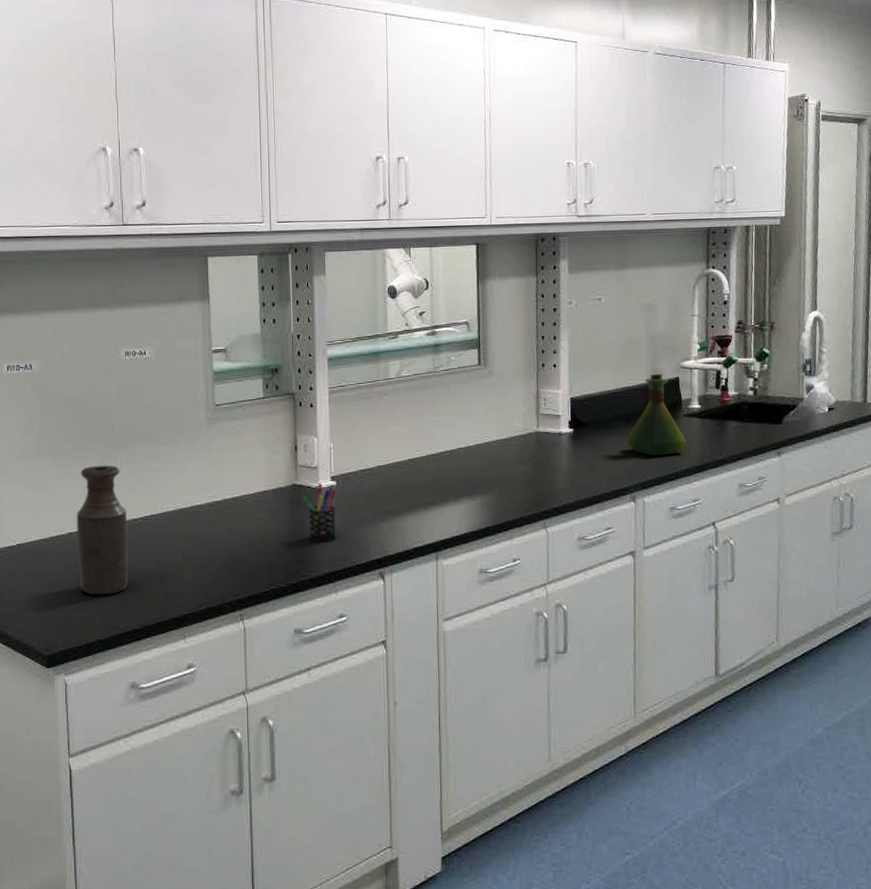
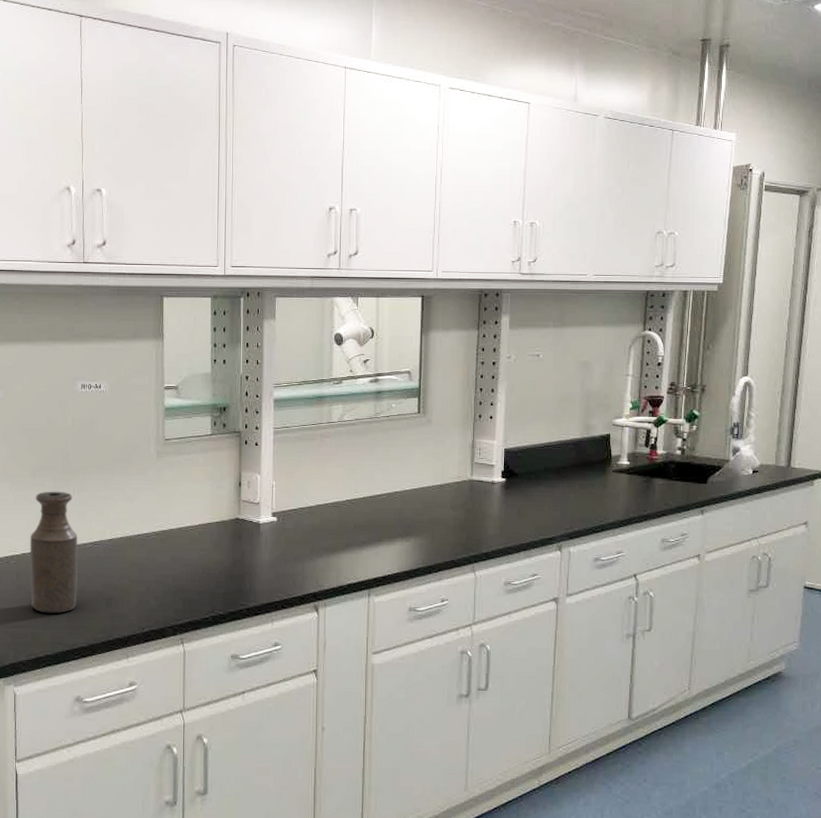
pen holder: present [301,483,336,543] -> none [243,518,276,575]
flask: present [626,374,686,456] -> none [555,430,613,509]

